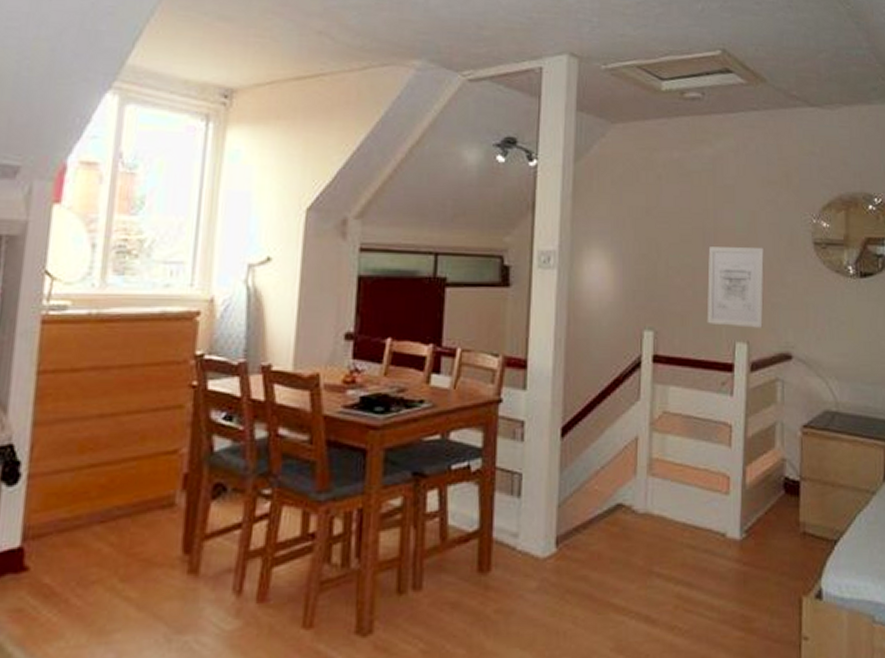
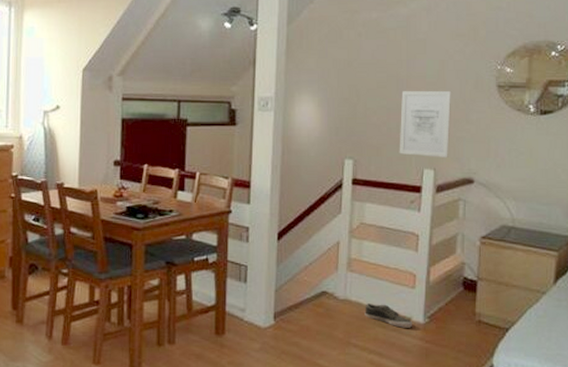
shoe: none [670,517,728,547] -> present [365,304,413,328]

